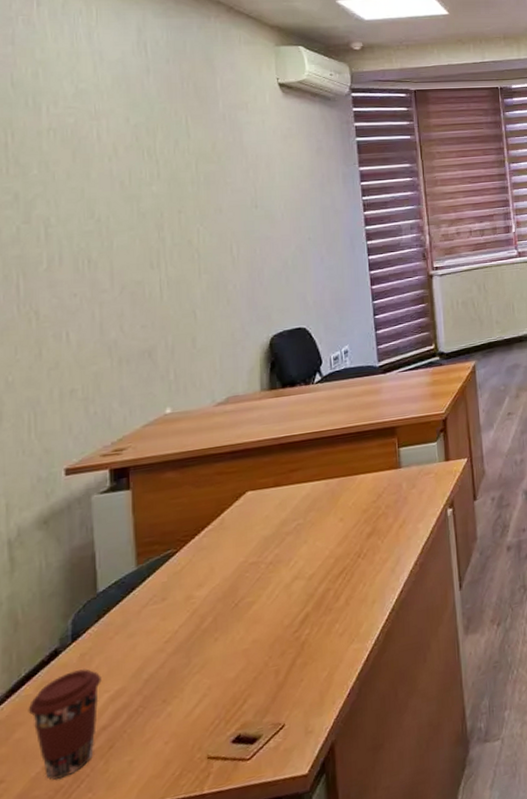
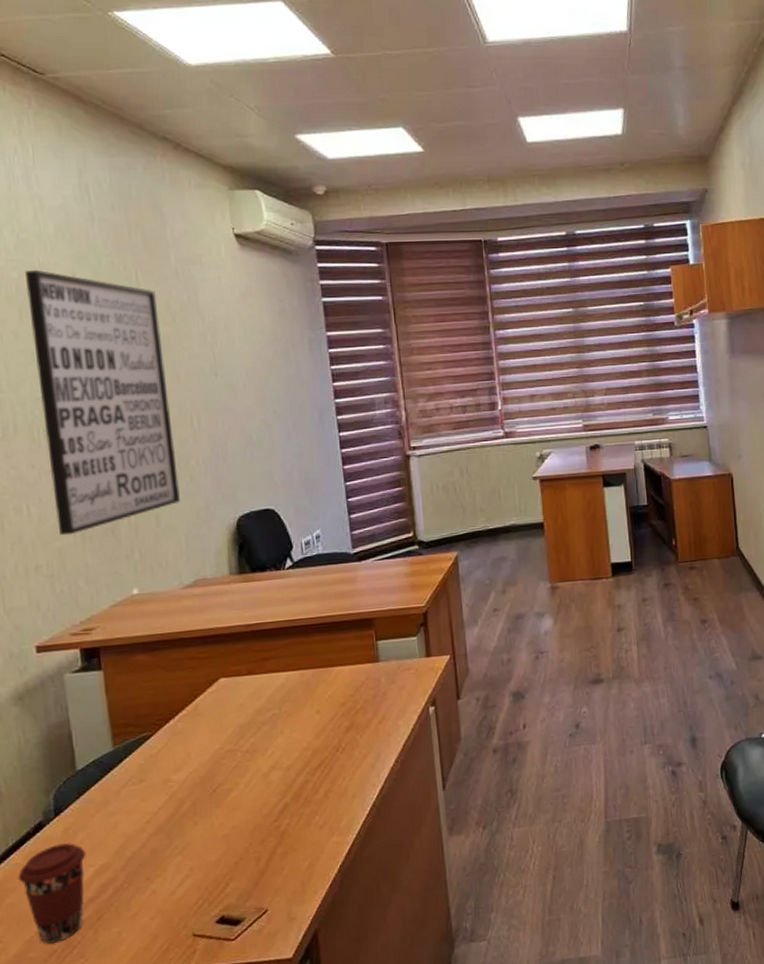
wall art: none [80,115,217,360] -> present [24,269,181,536]

